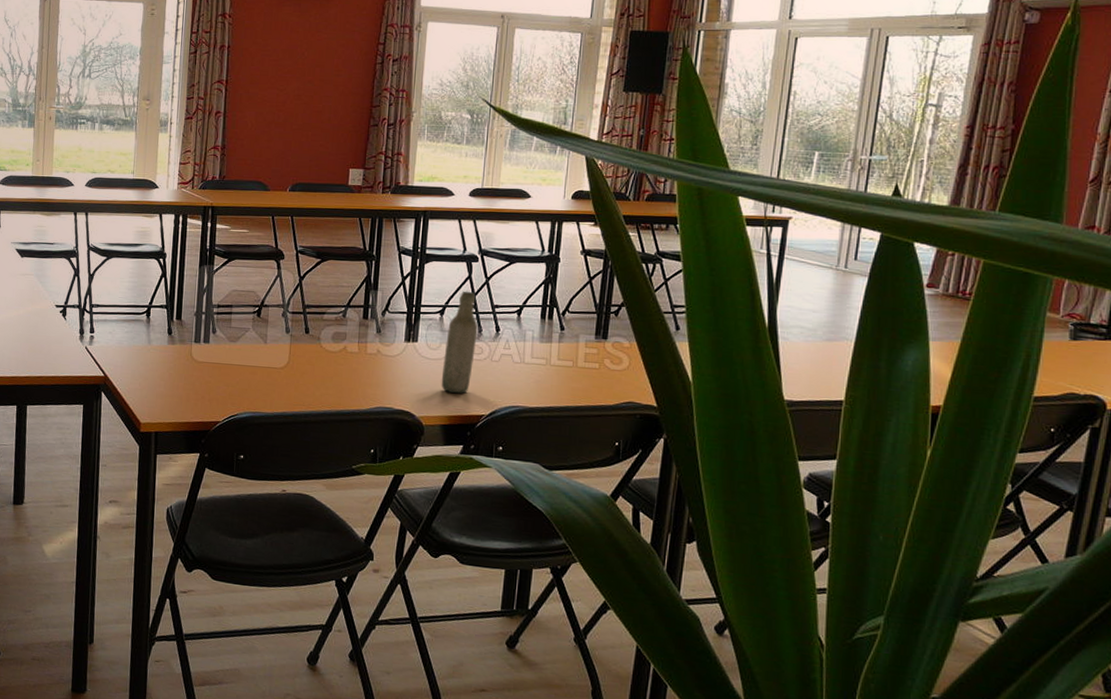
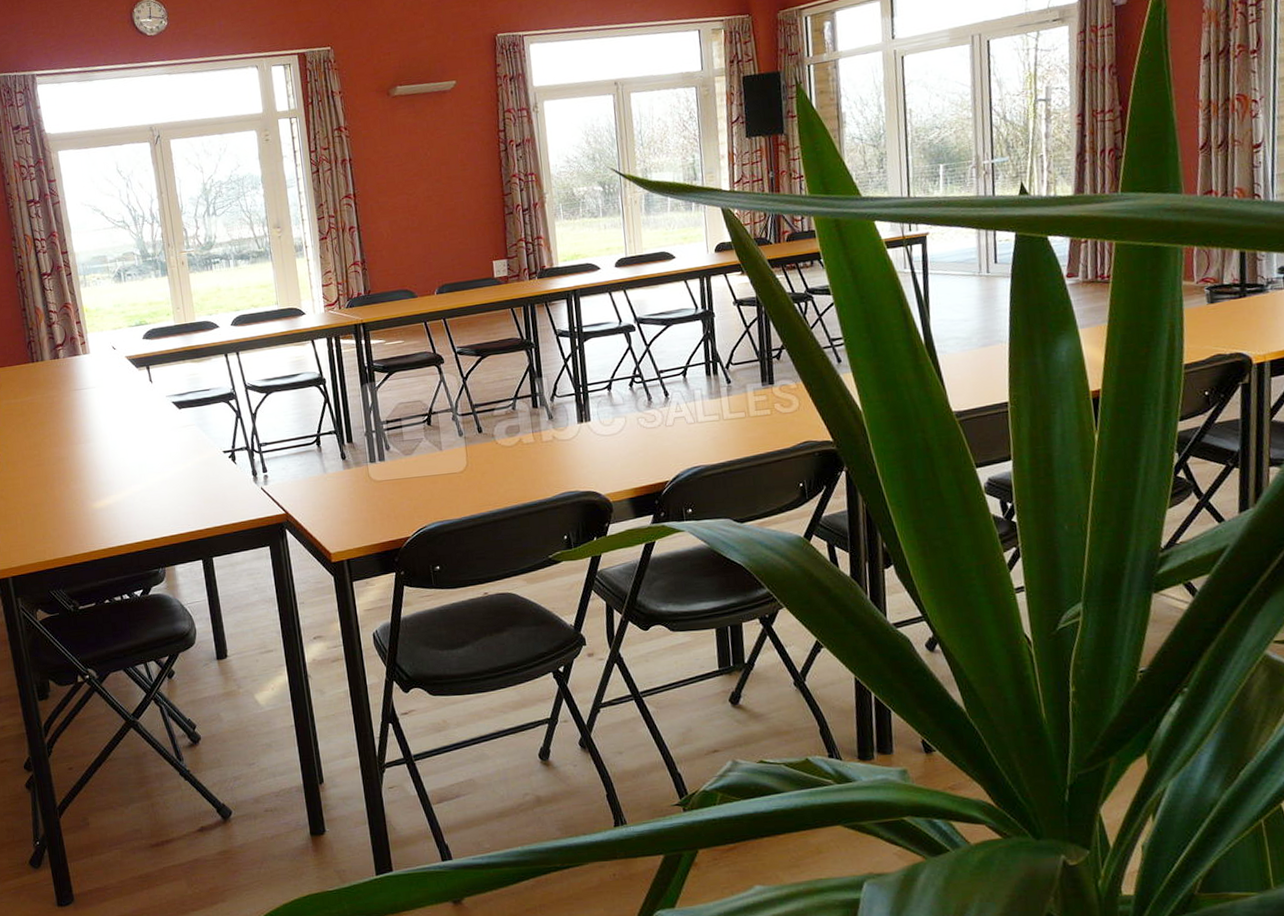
bottle: present [441,291,478,393] -> none [617,361,649,465]

